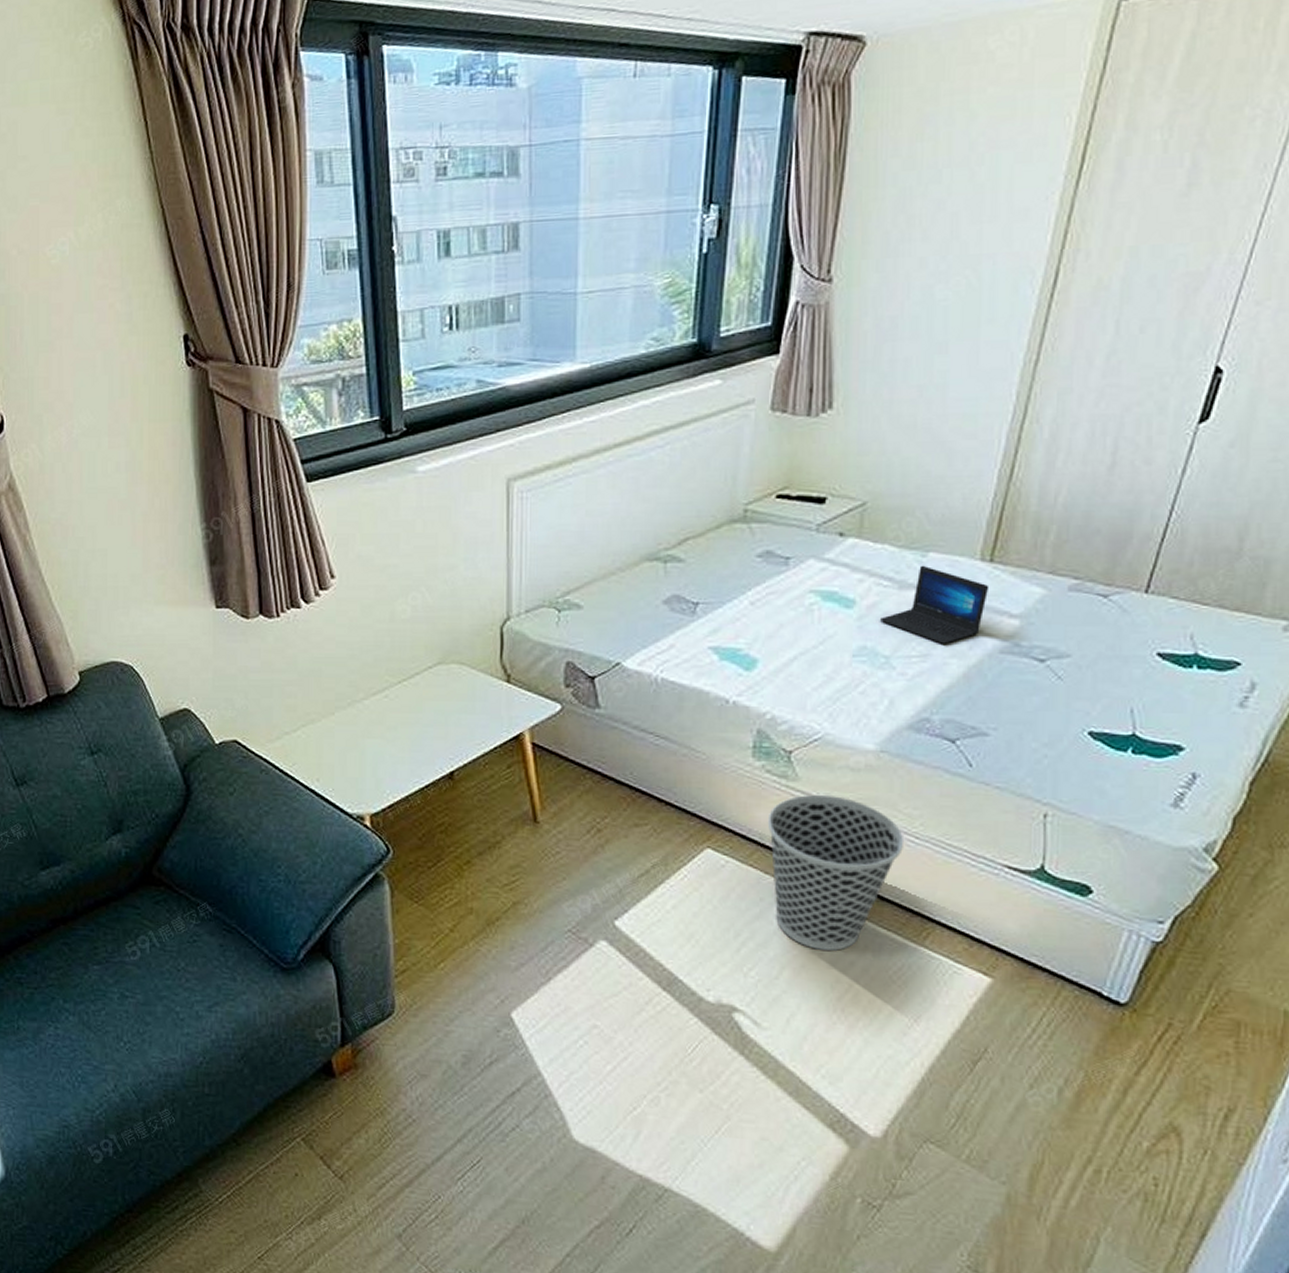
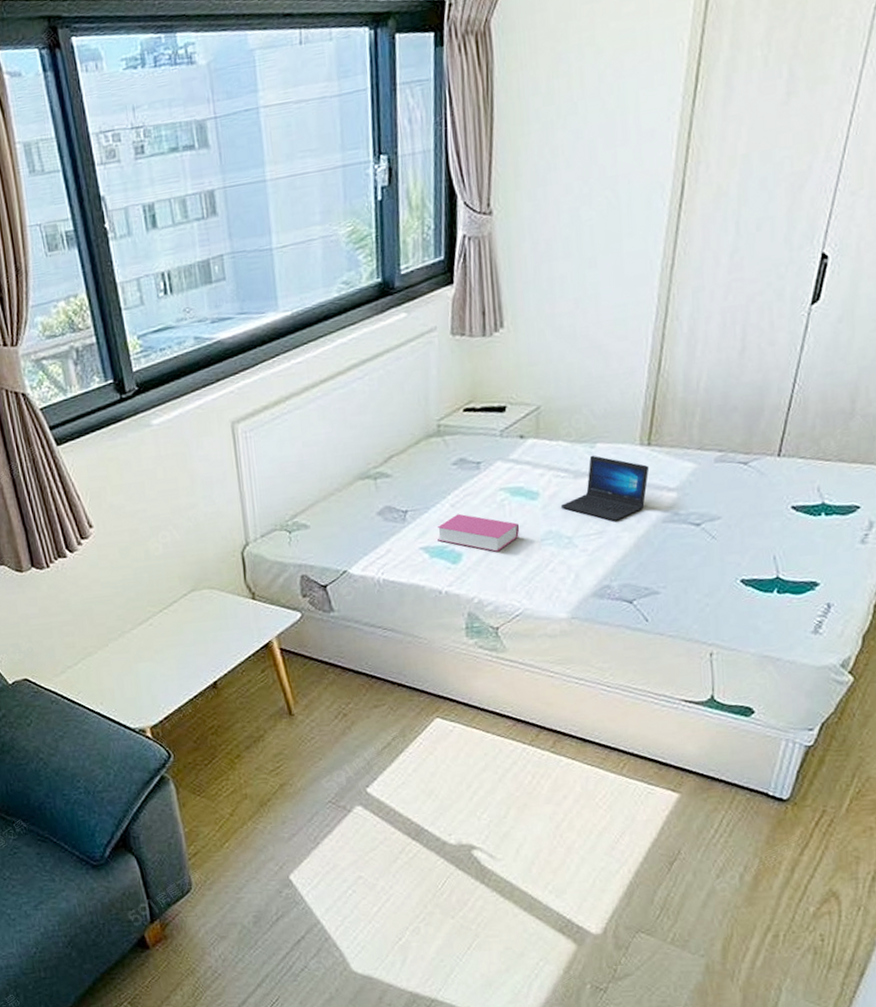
book: none [730,613,829,663] -> present [438,513,520,552]
wastebasket: present [767,795,905,951] -> none [484,660,599,790]

